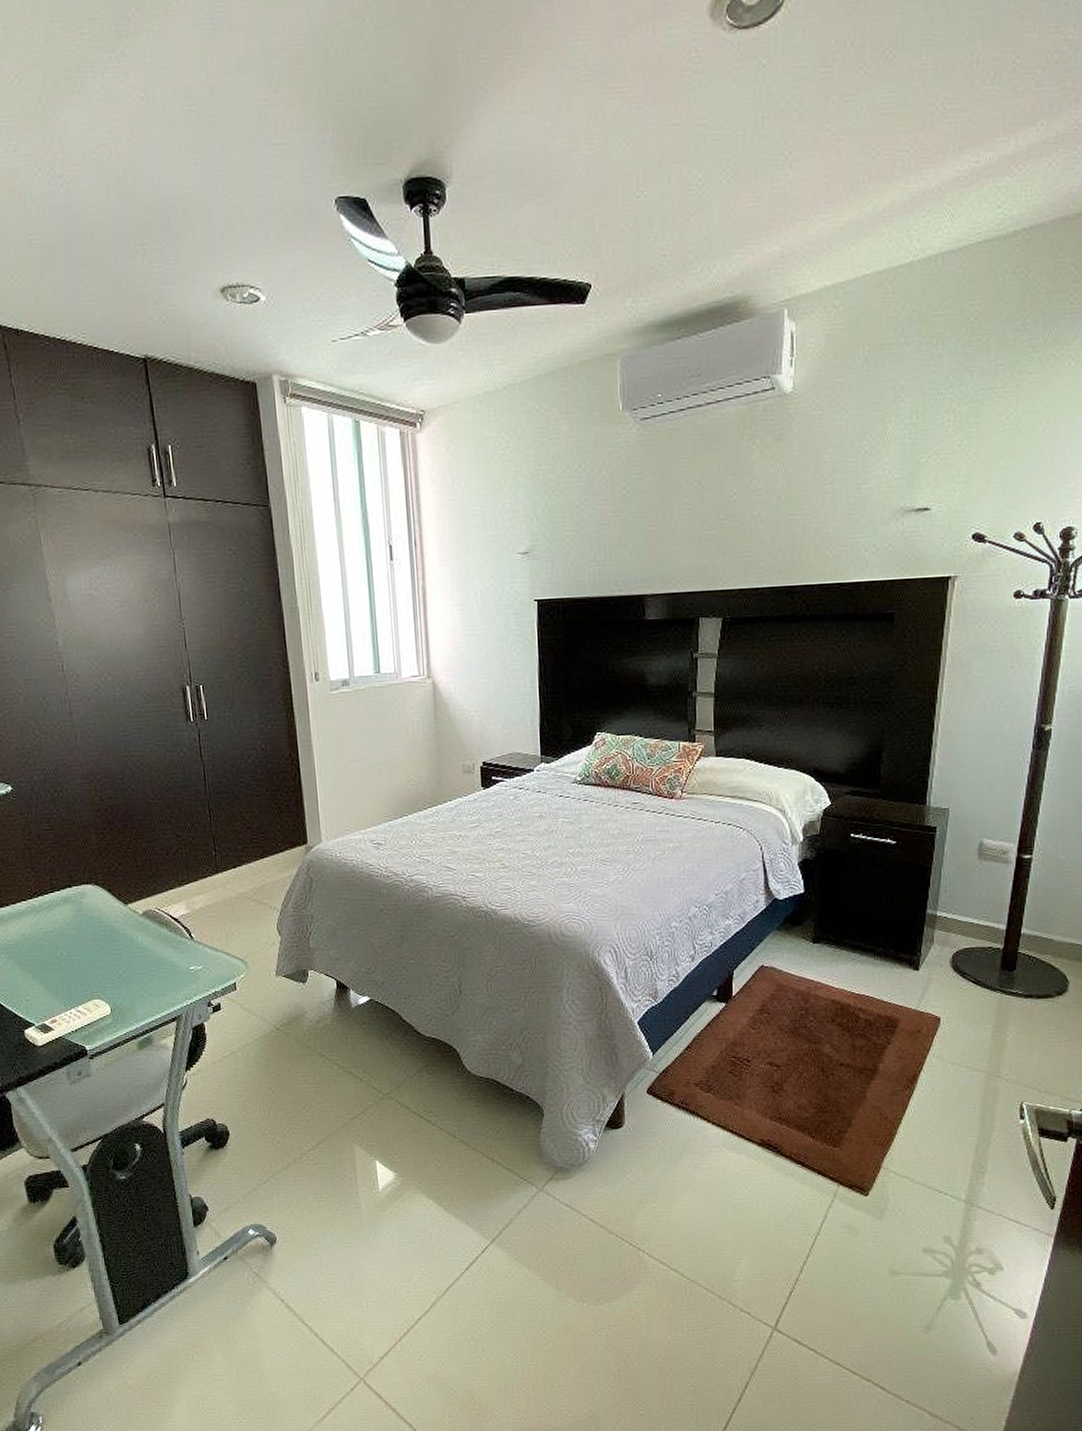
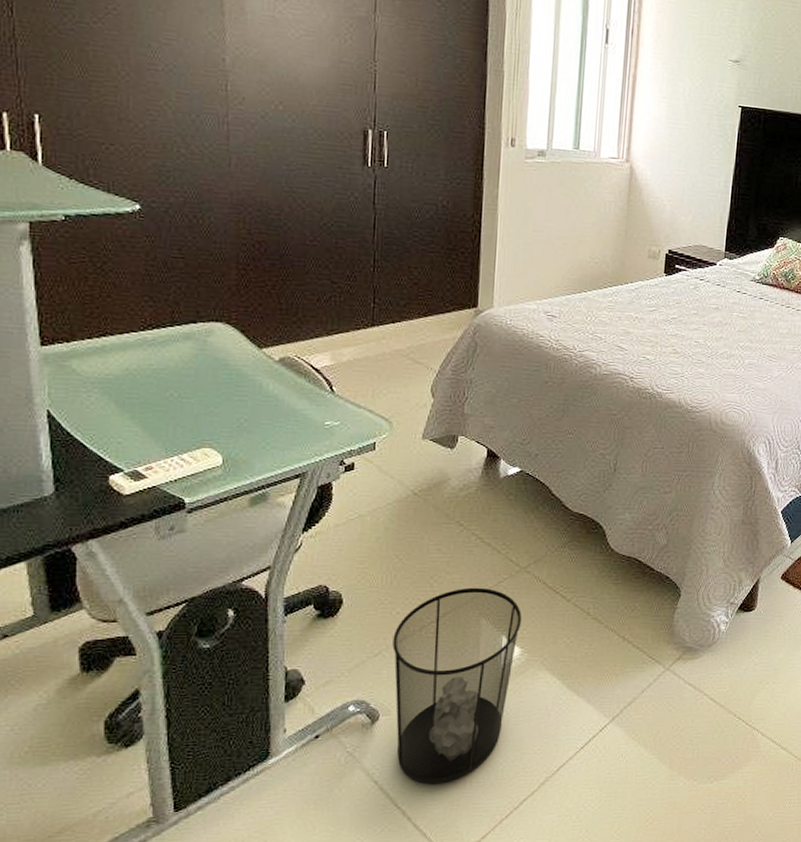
waste bin: none [277,1115,392,1303] -> present [392,587,522,785]

